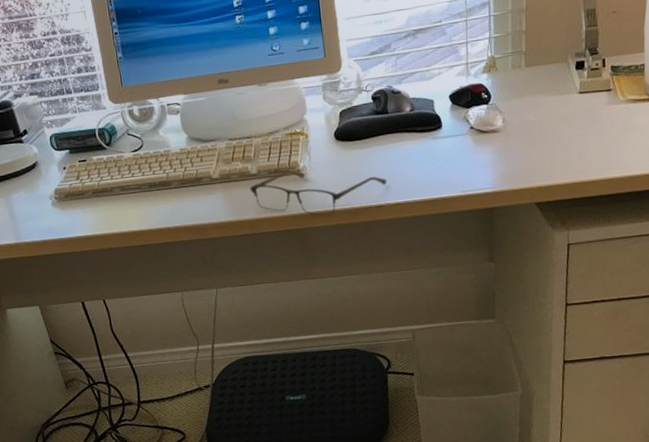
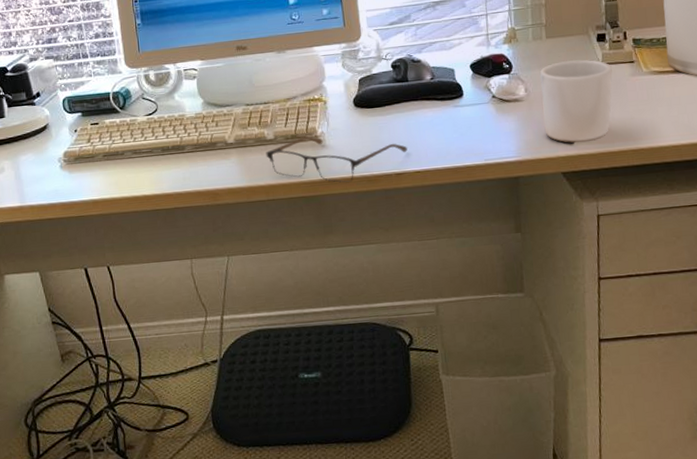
mug: none [517,88,589,174] -> present [539,59,612,144]

